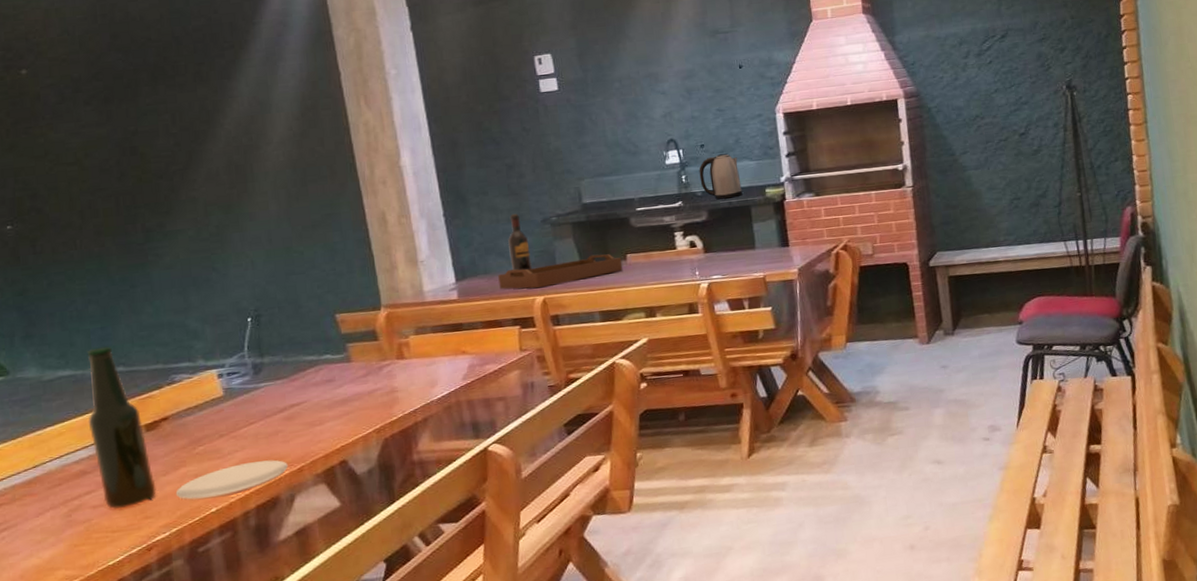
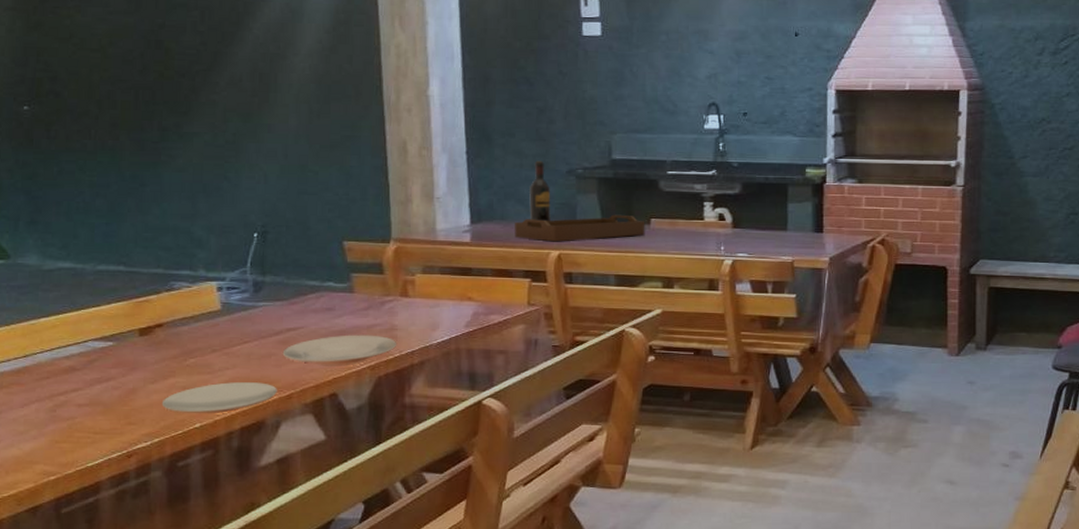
beer bottle: present [86,346,157,510] -> none [82,243,143,411]
plate: none [288,399,400,437] -> present [282,334,397,368]
kettle: present [699,153,743,200] -> none [738,125,781,174]

